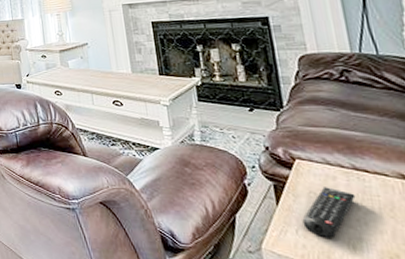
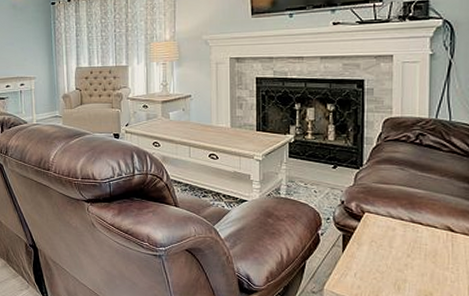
remote control: present [302,187,356,238] -> none [361,237,408,280]

